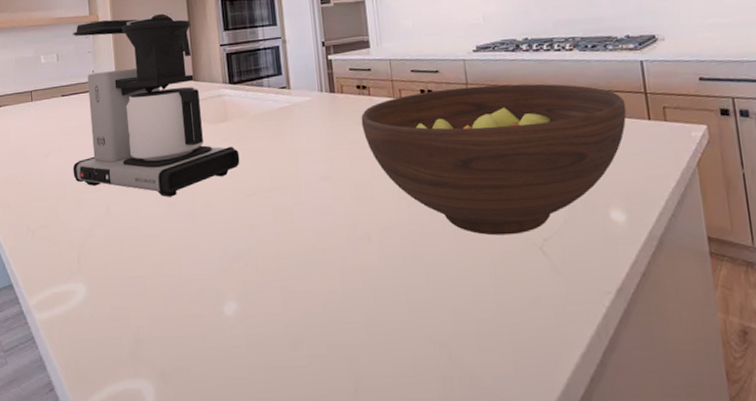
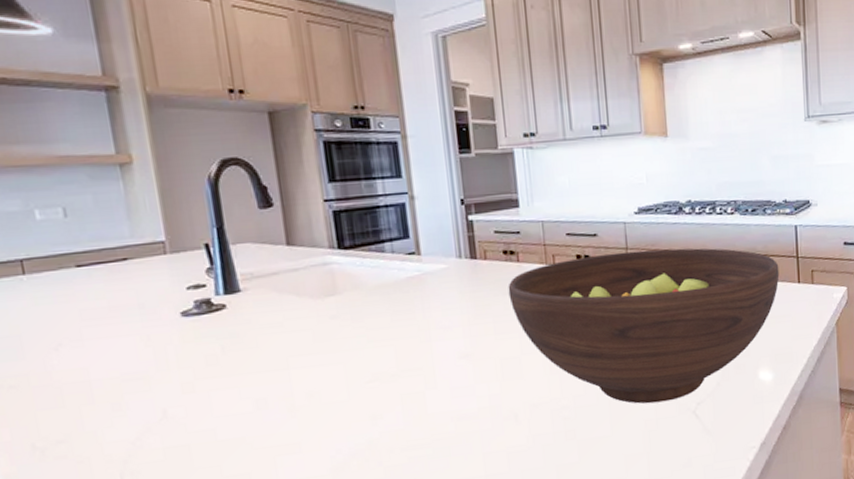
coffee maker: present [72,16,240,197] -> none [89,159,356,391]

